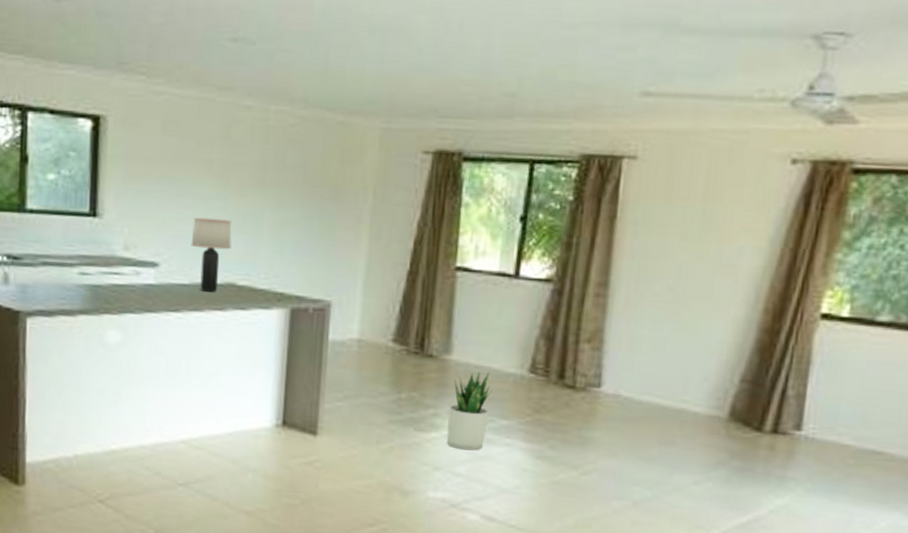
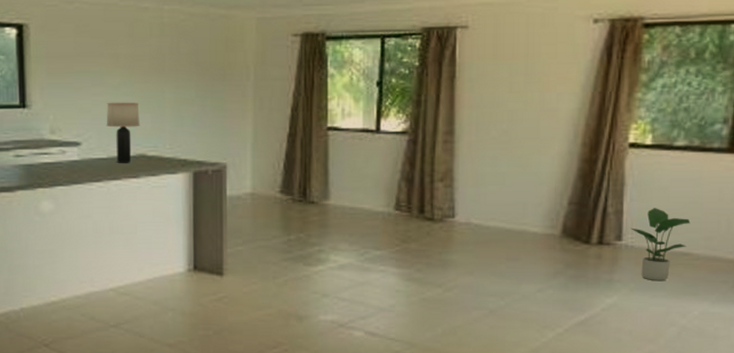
planter: present [446,372,491,451] -> none [331,213,365,278]
potted plant: none [813,394,888,484] -> present [630,208,691,281]

